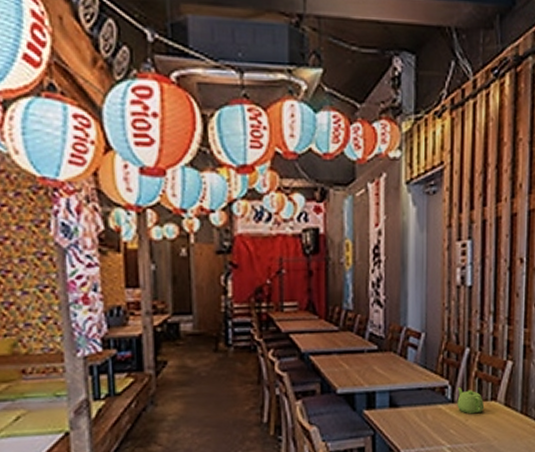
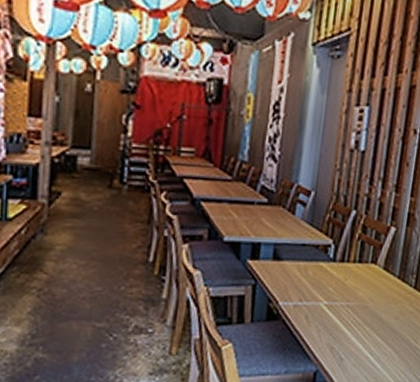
teapot: present [457,386,485,414] -> none [338,246,365,275]

